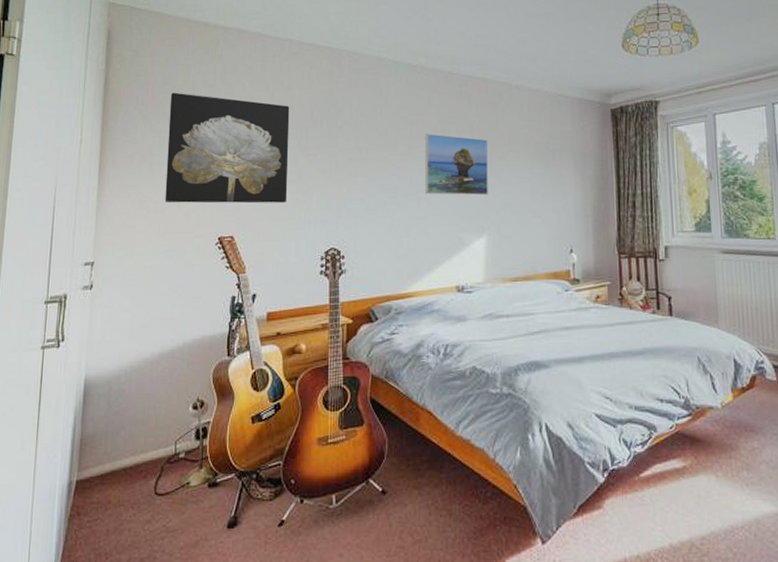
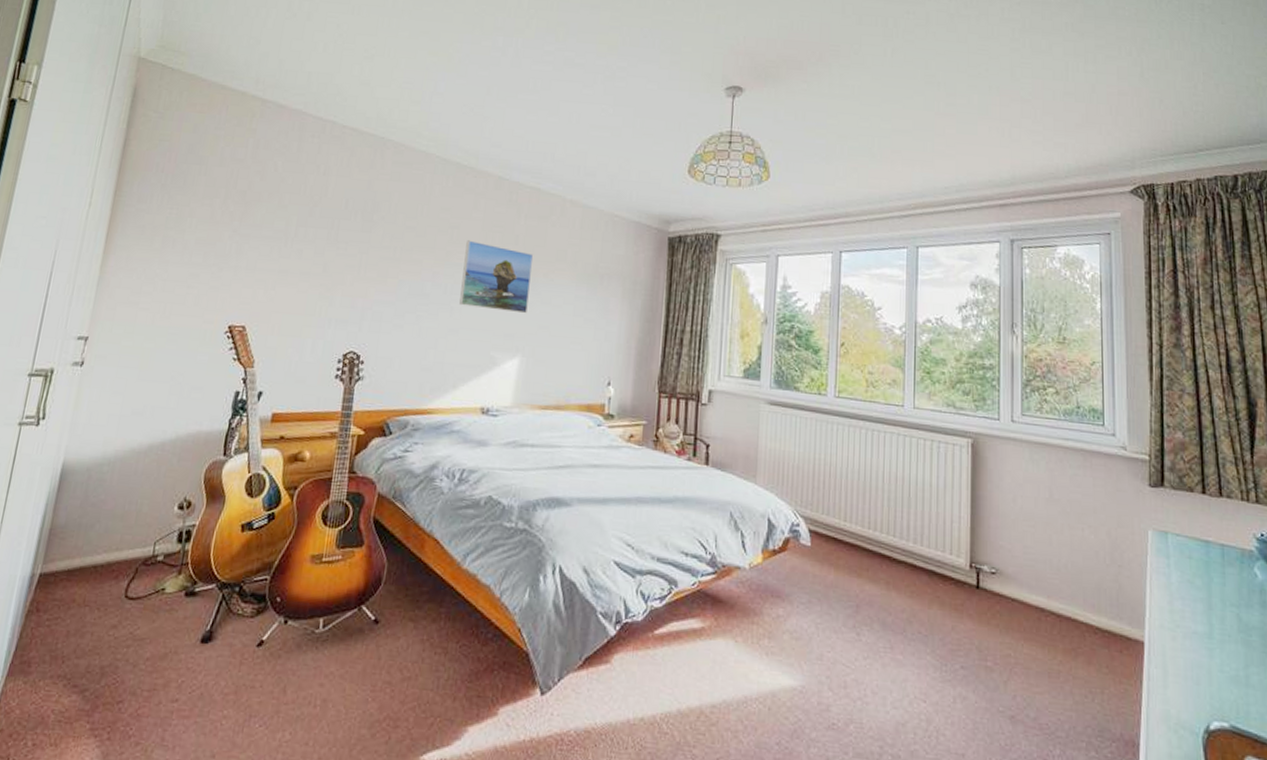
wall art: present [164,92,290,204] -> none [174,163,324,296]

